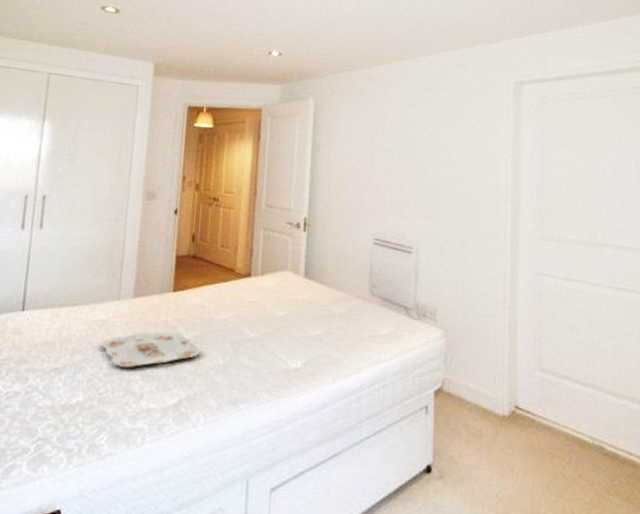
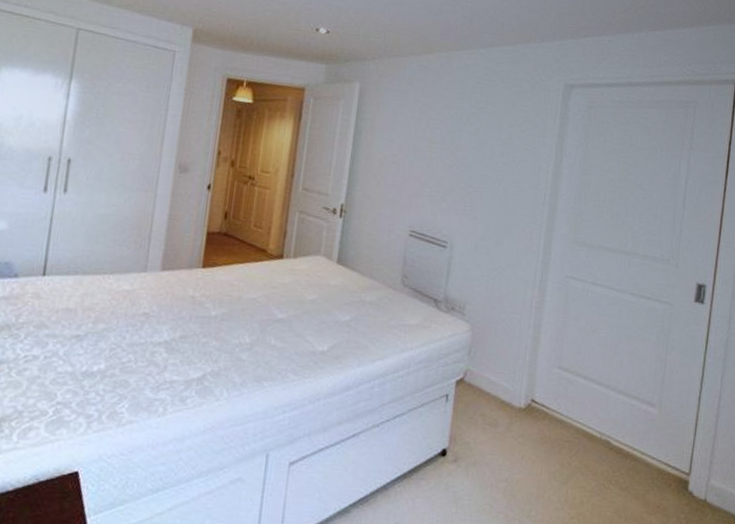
serving tray: present [99,332,201,367] -> none [123,306,228,340]

